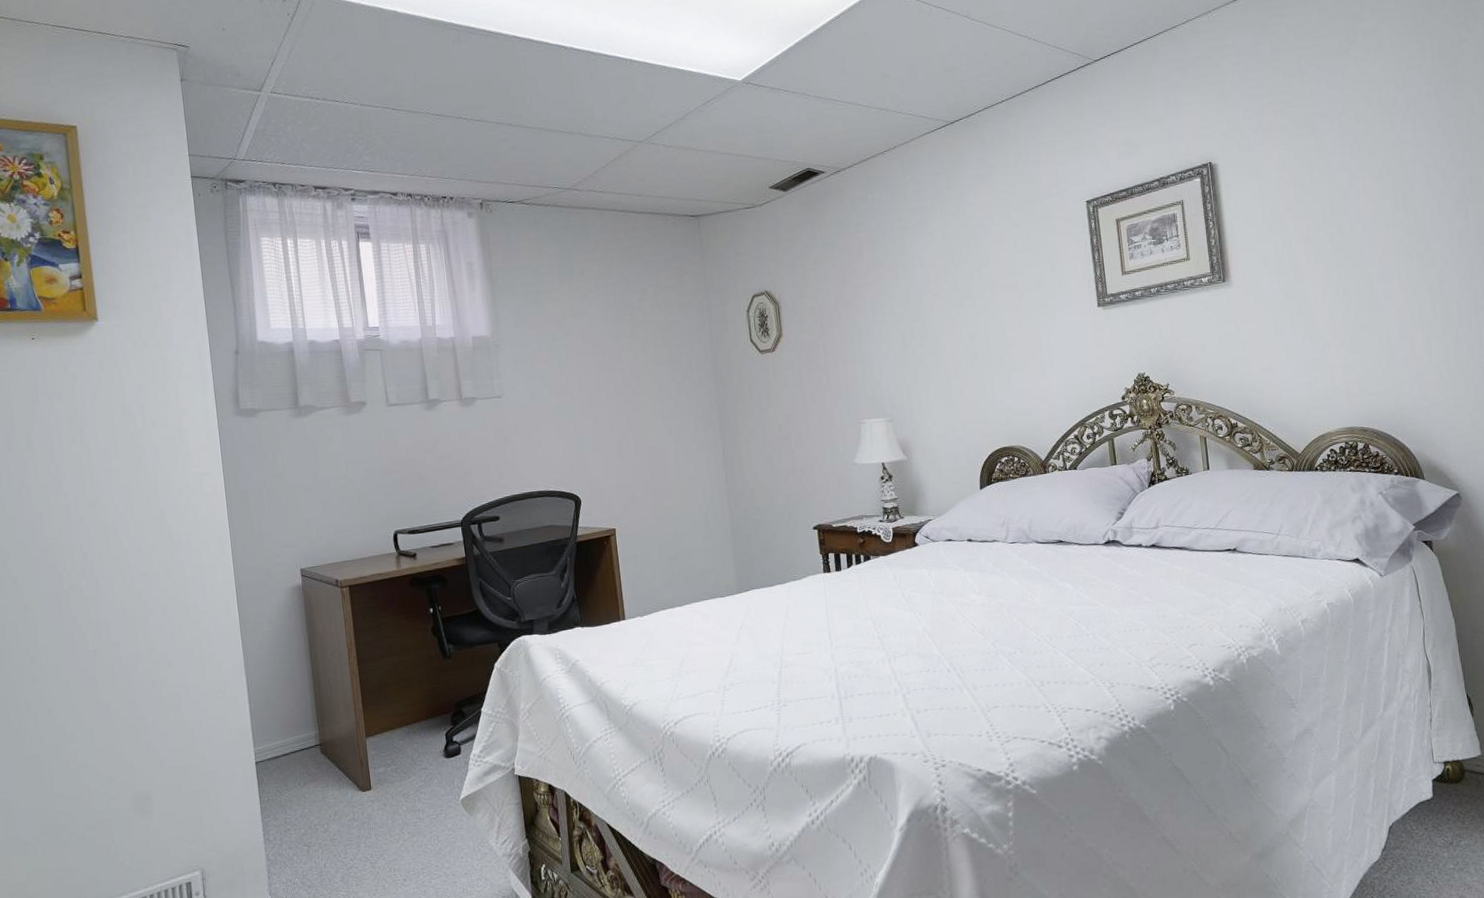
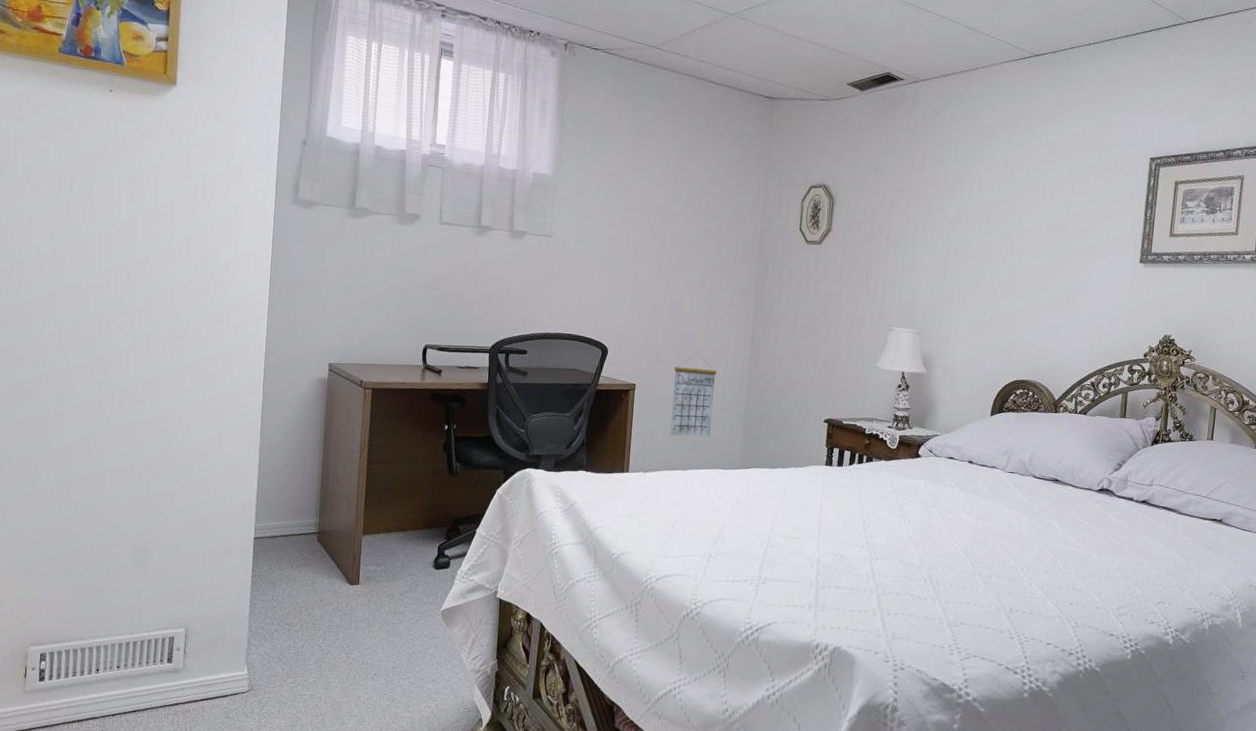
calendar: none [651,486,702,574] -> present [670,354,717,437]

